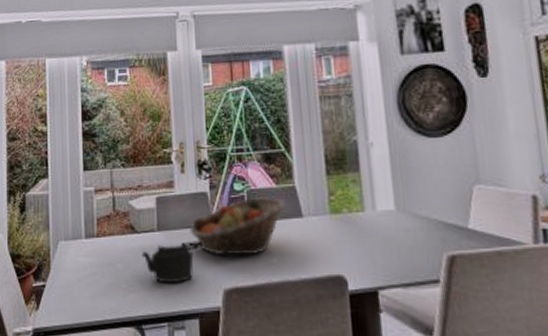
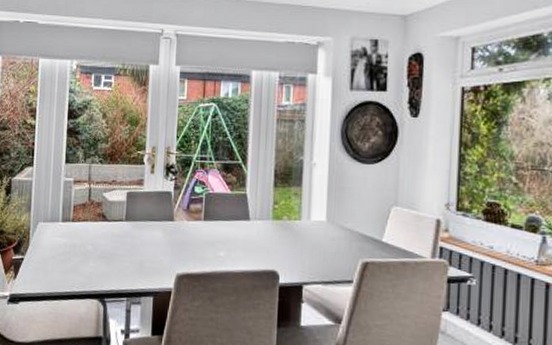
teapot: present [141,241,204,284] -> none [109,231,164,266]
fruit basket: present [189,197,285,256] -> none [153,200,236,249]

